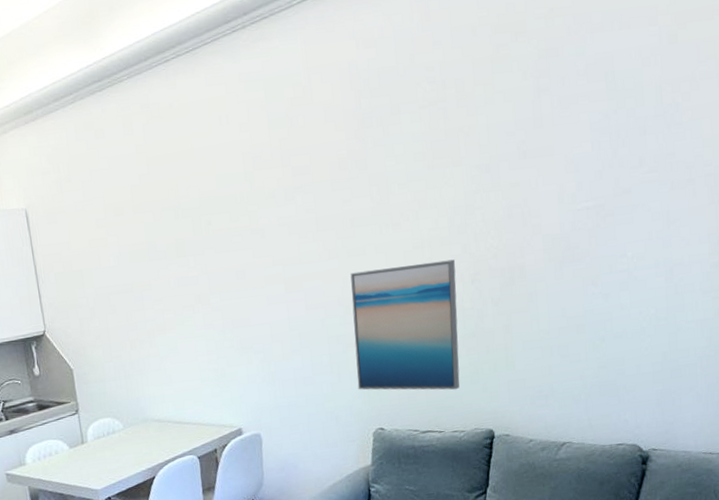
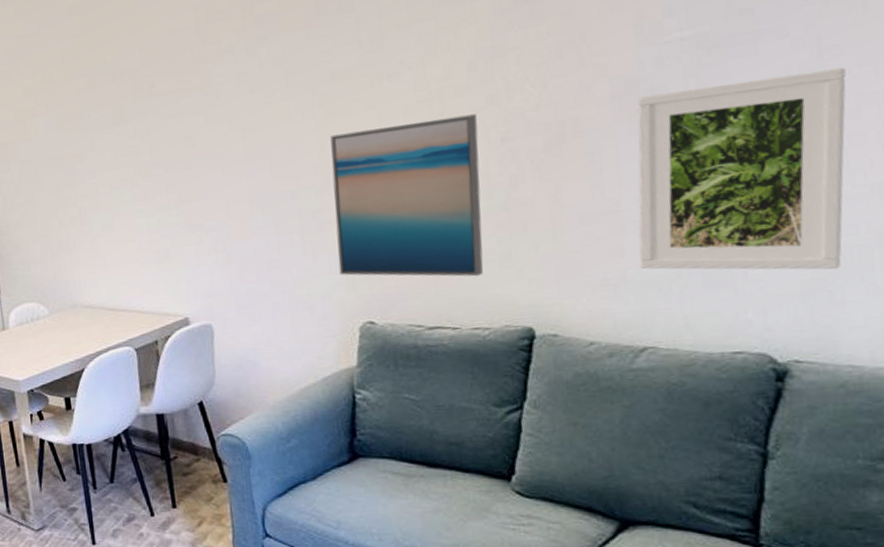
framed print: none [560,236,683,384] -> present [637,67,846,270]

